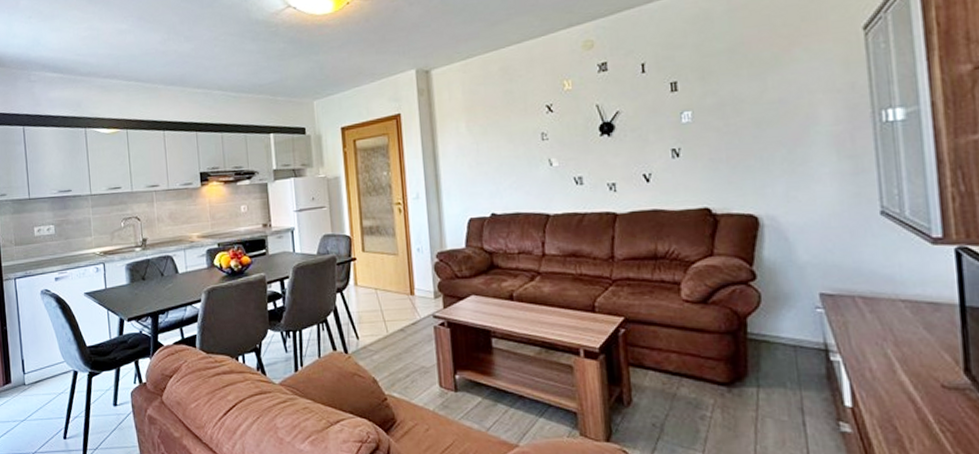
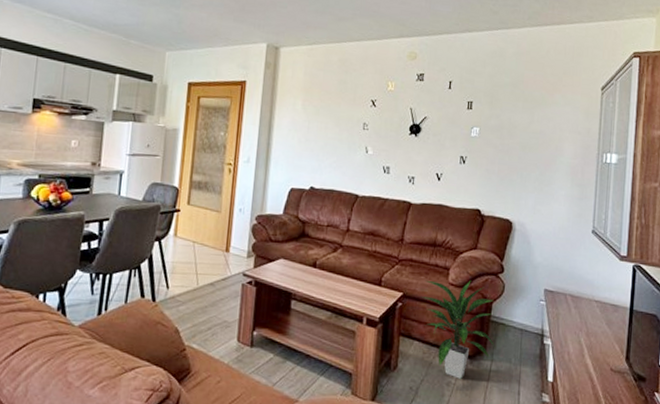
indoor plant: none [648,294,760,411] -> present [421,280,495,379]

